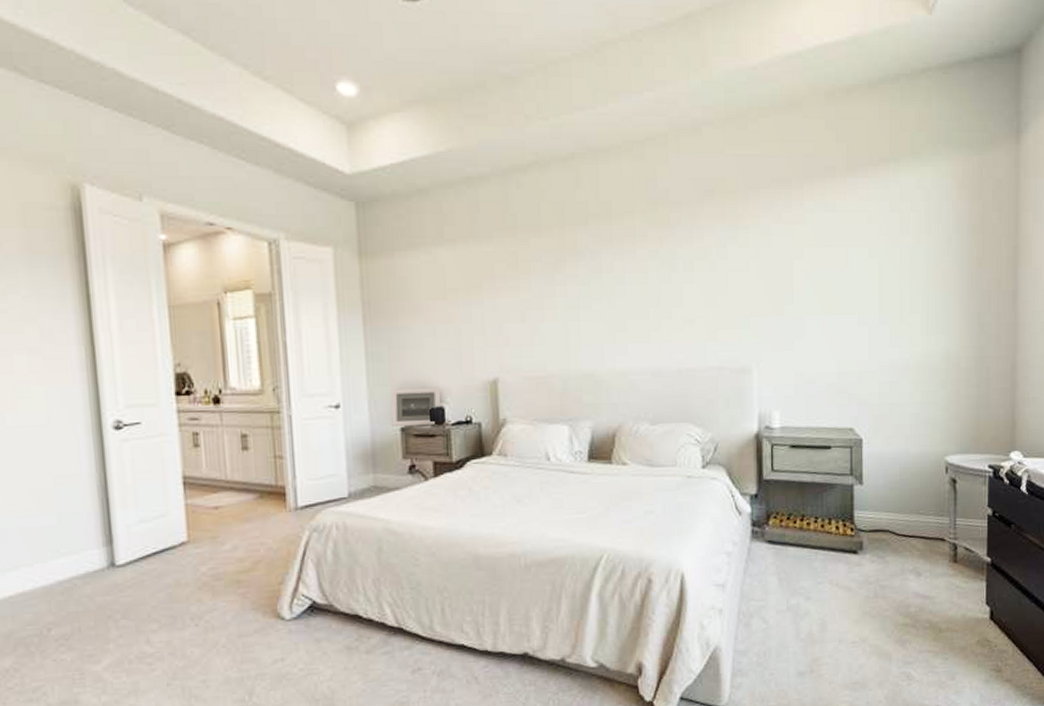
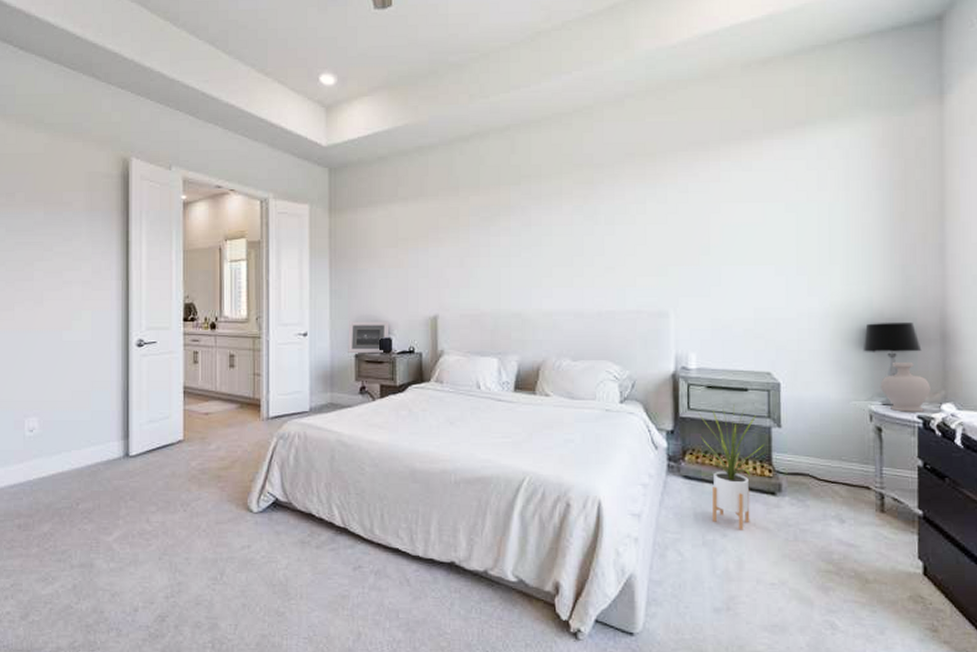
house plant: none [781,462,849,592] -> present [697,404,767,530]
table lamp: none [940,372,994,457] -> present [863,323,922,407]
decorative vase: none [956,411,1001,462] -> present [881,361,931,412]

